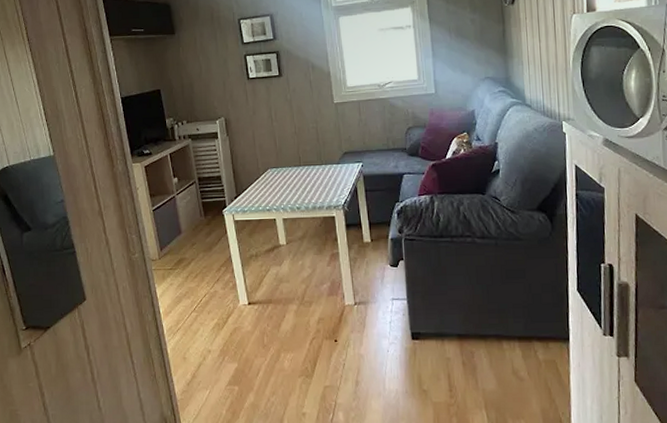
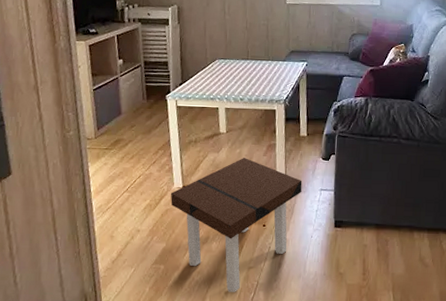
side table: none [238,269,372,413] -> present [170,158,302,292]

